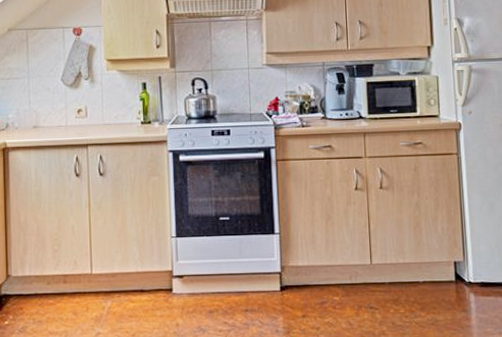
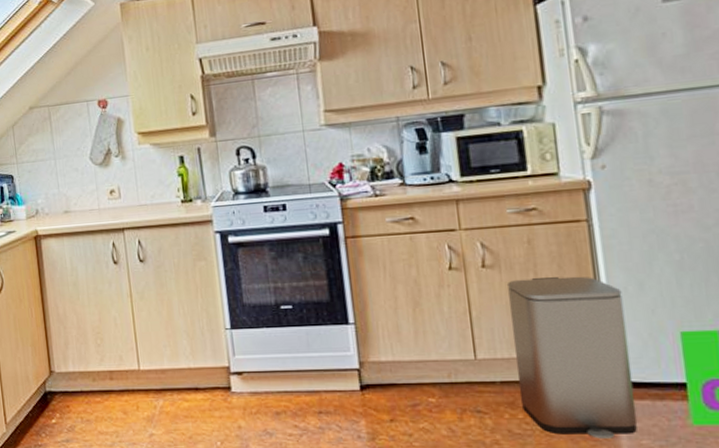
pedal bin: none [398,197,485,328] -> present [508,276,638,439]

